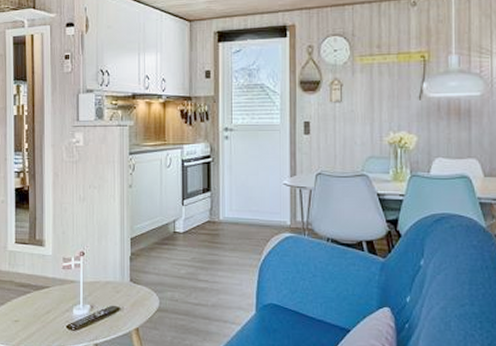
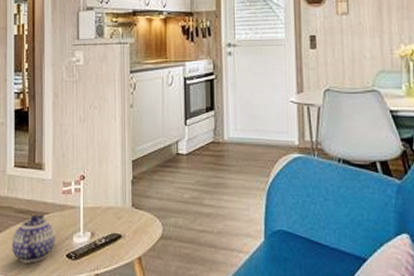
teapot: none [14,288,56,334] -> present [12,214,55,263]

